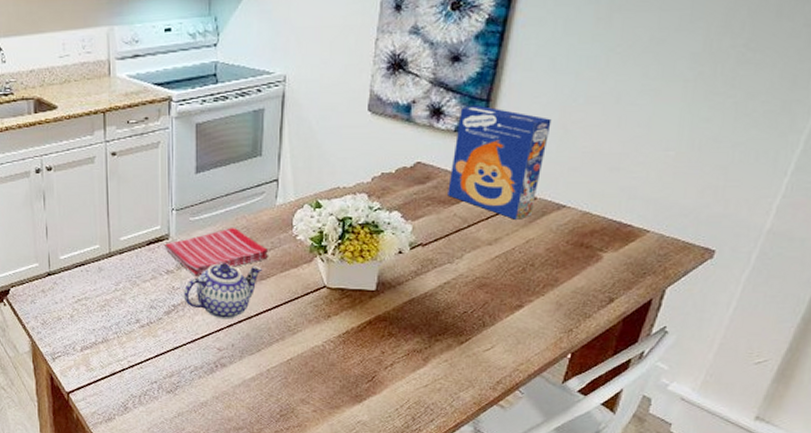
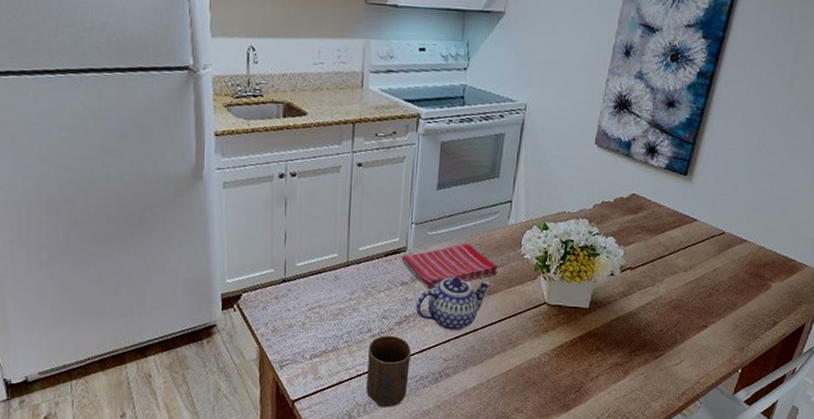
cup: none [138,325,183,399] -> present [366,335,411,407]
cereal box: present [448,105,552,220] -> none [655,147,742,250]

